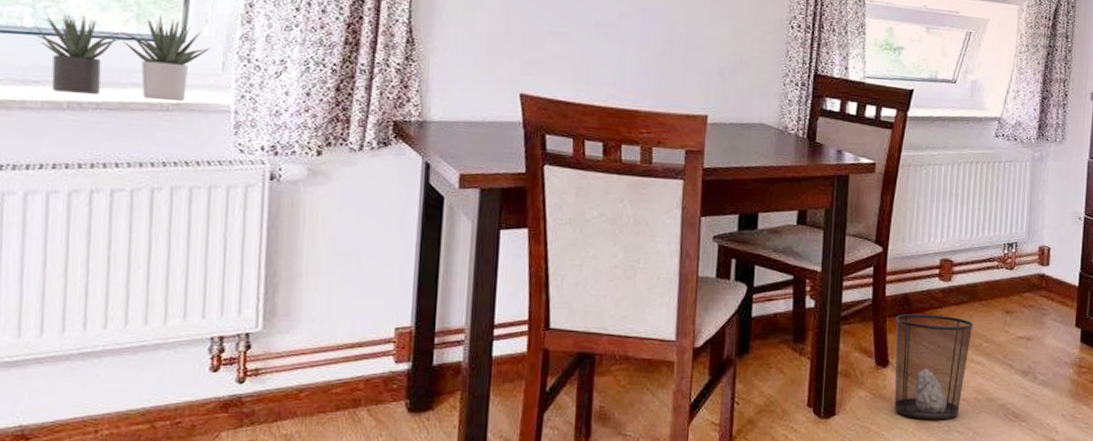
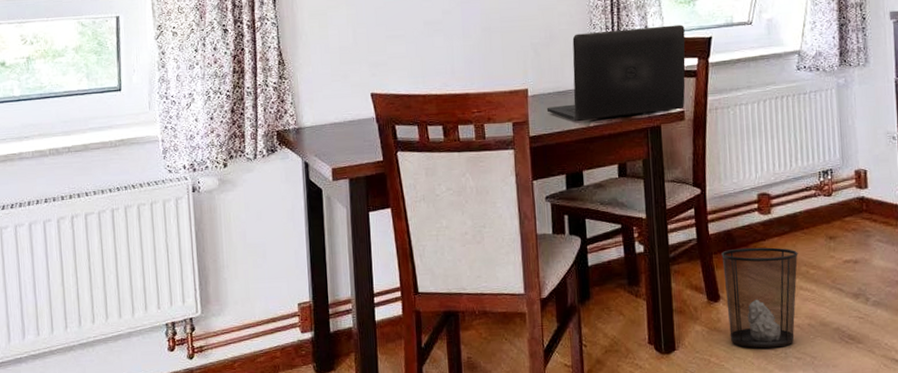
succulent plant: present [31,14,211,101] -> none [20,71,140,143]
laptop: none [726,64,887,161] -> present [546,24,686,122]

